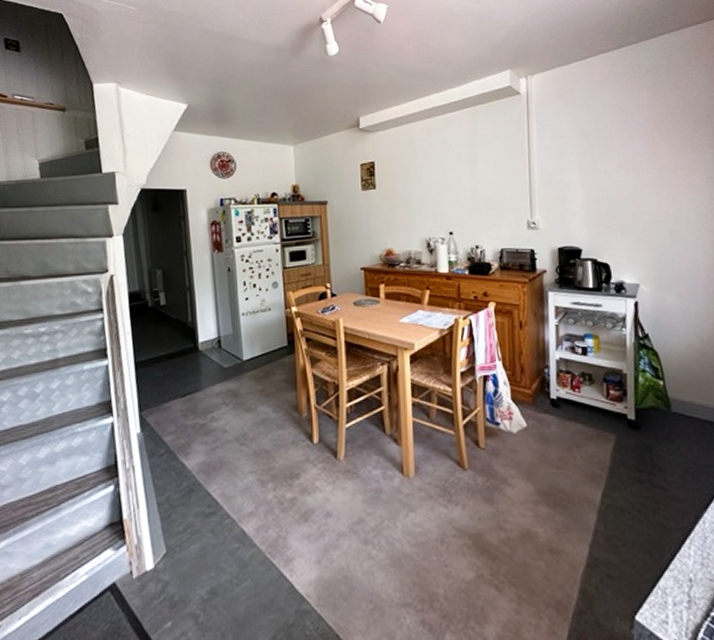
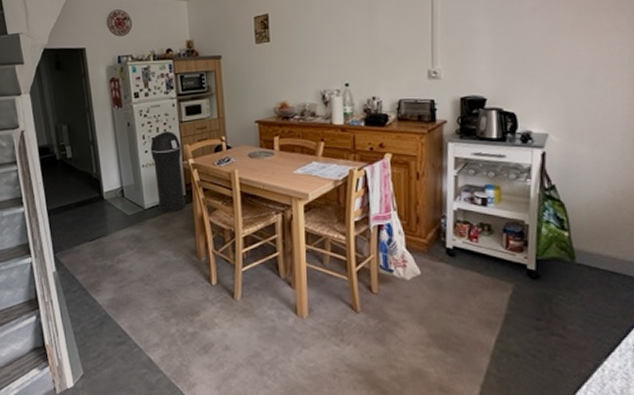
trash can: none [251,278,288,365] -> present [150,132,186,213]

